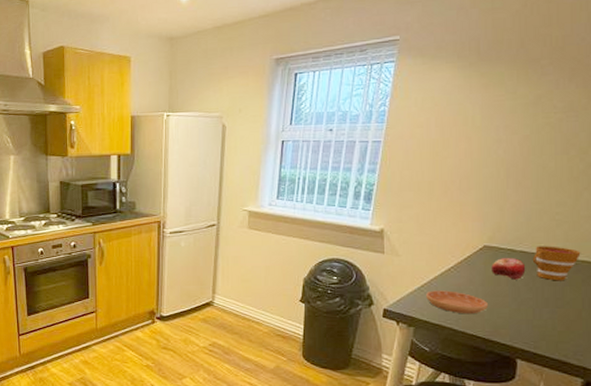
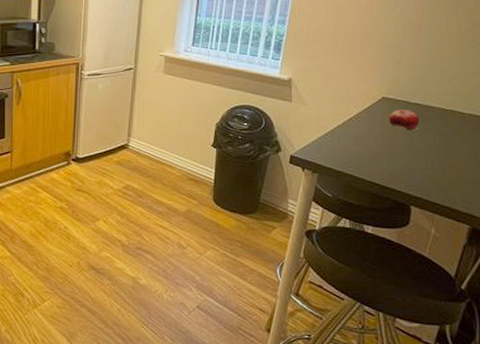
saucer: present [426,290,489,315] -> none [330,138,387,163]
cup: present [532,246,581,281] -> none [425,99,468,133]

